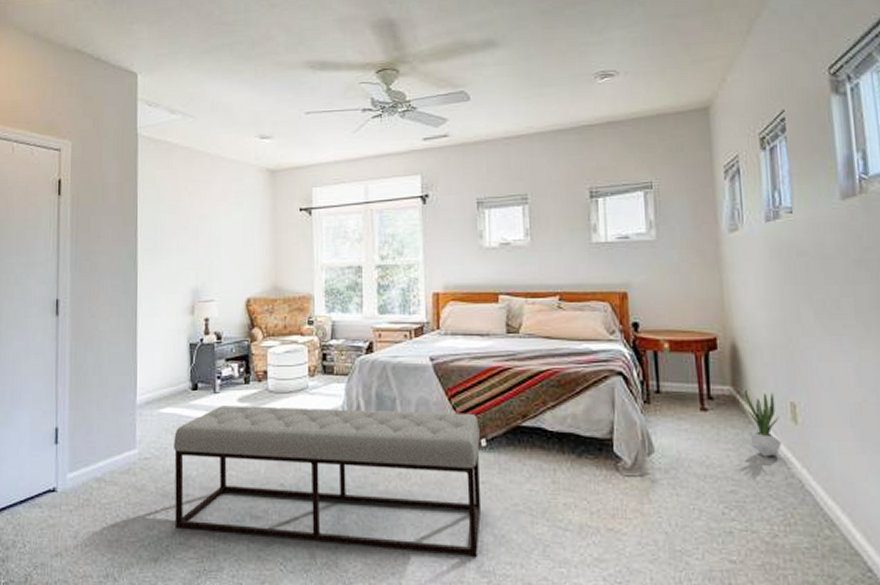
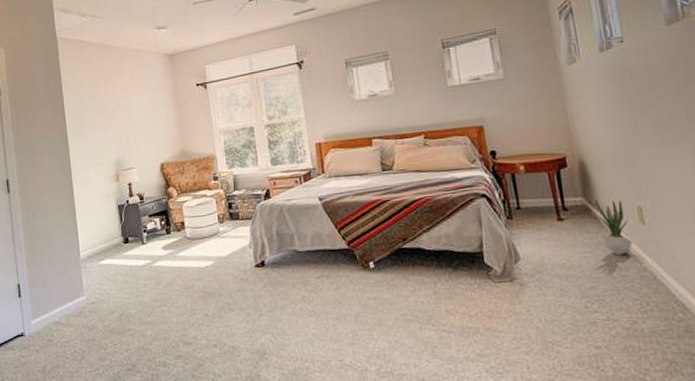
bench: present [173,406,482,558] -> none [113,241,377,362]

